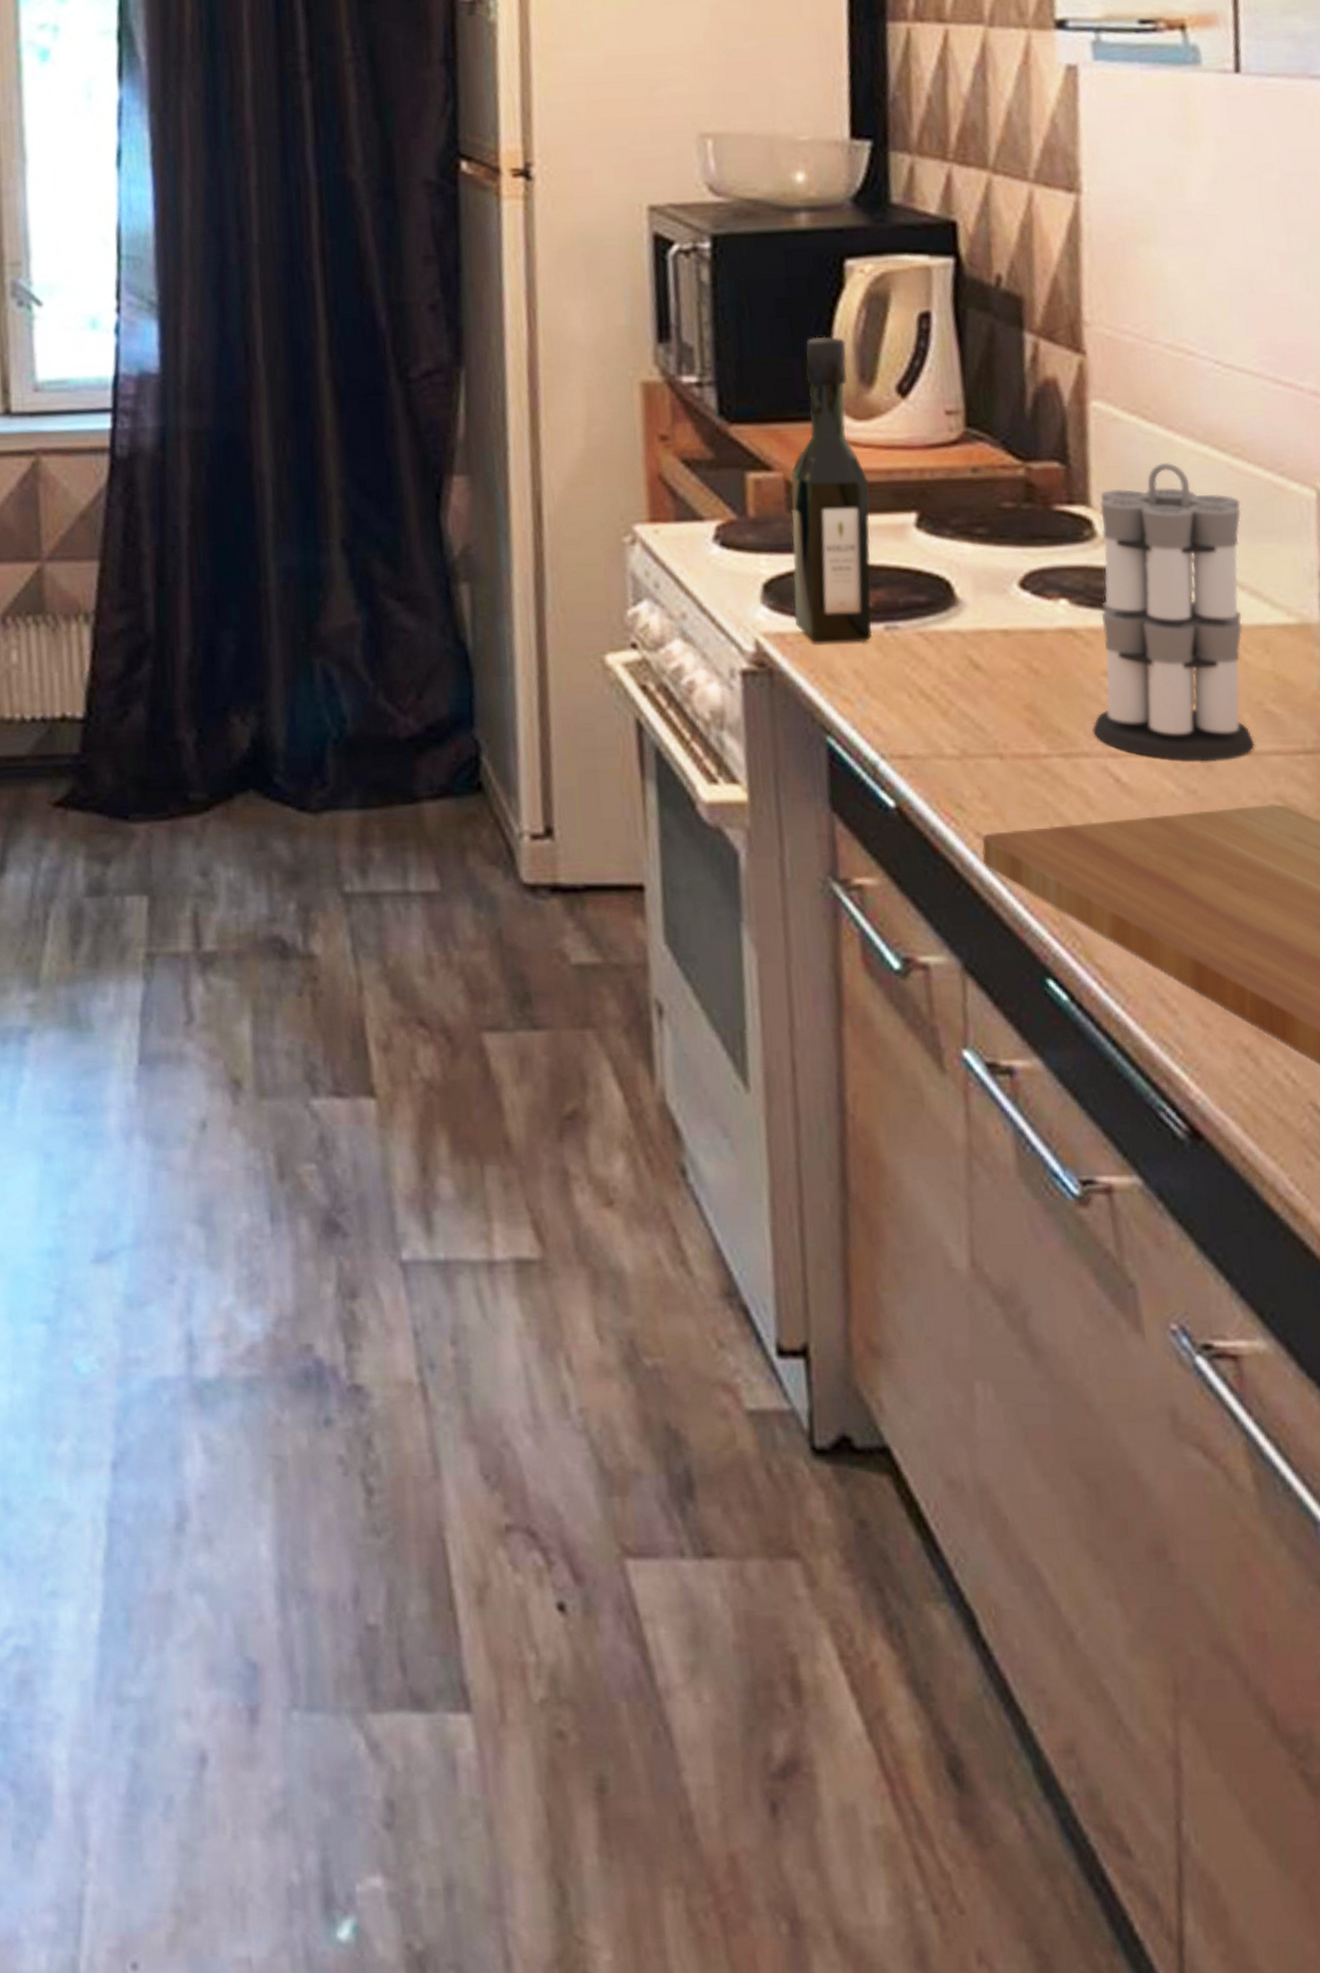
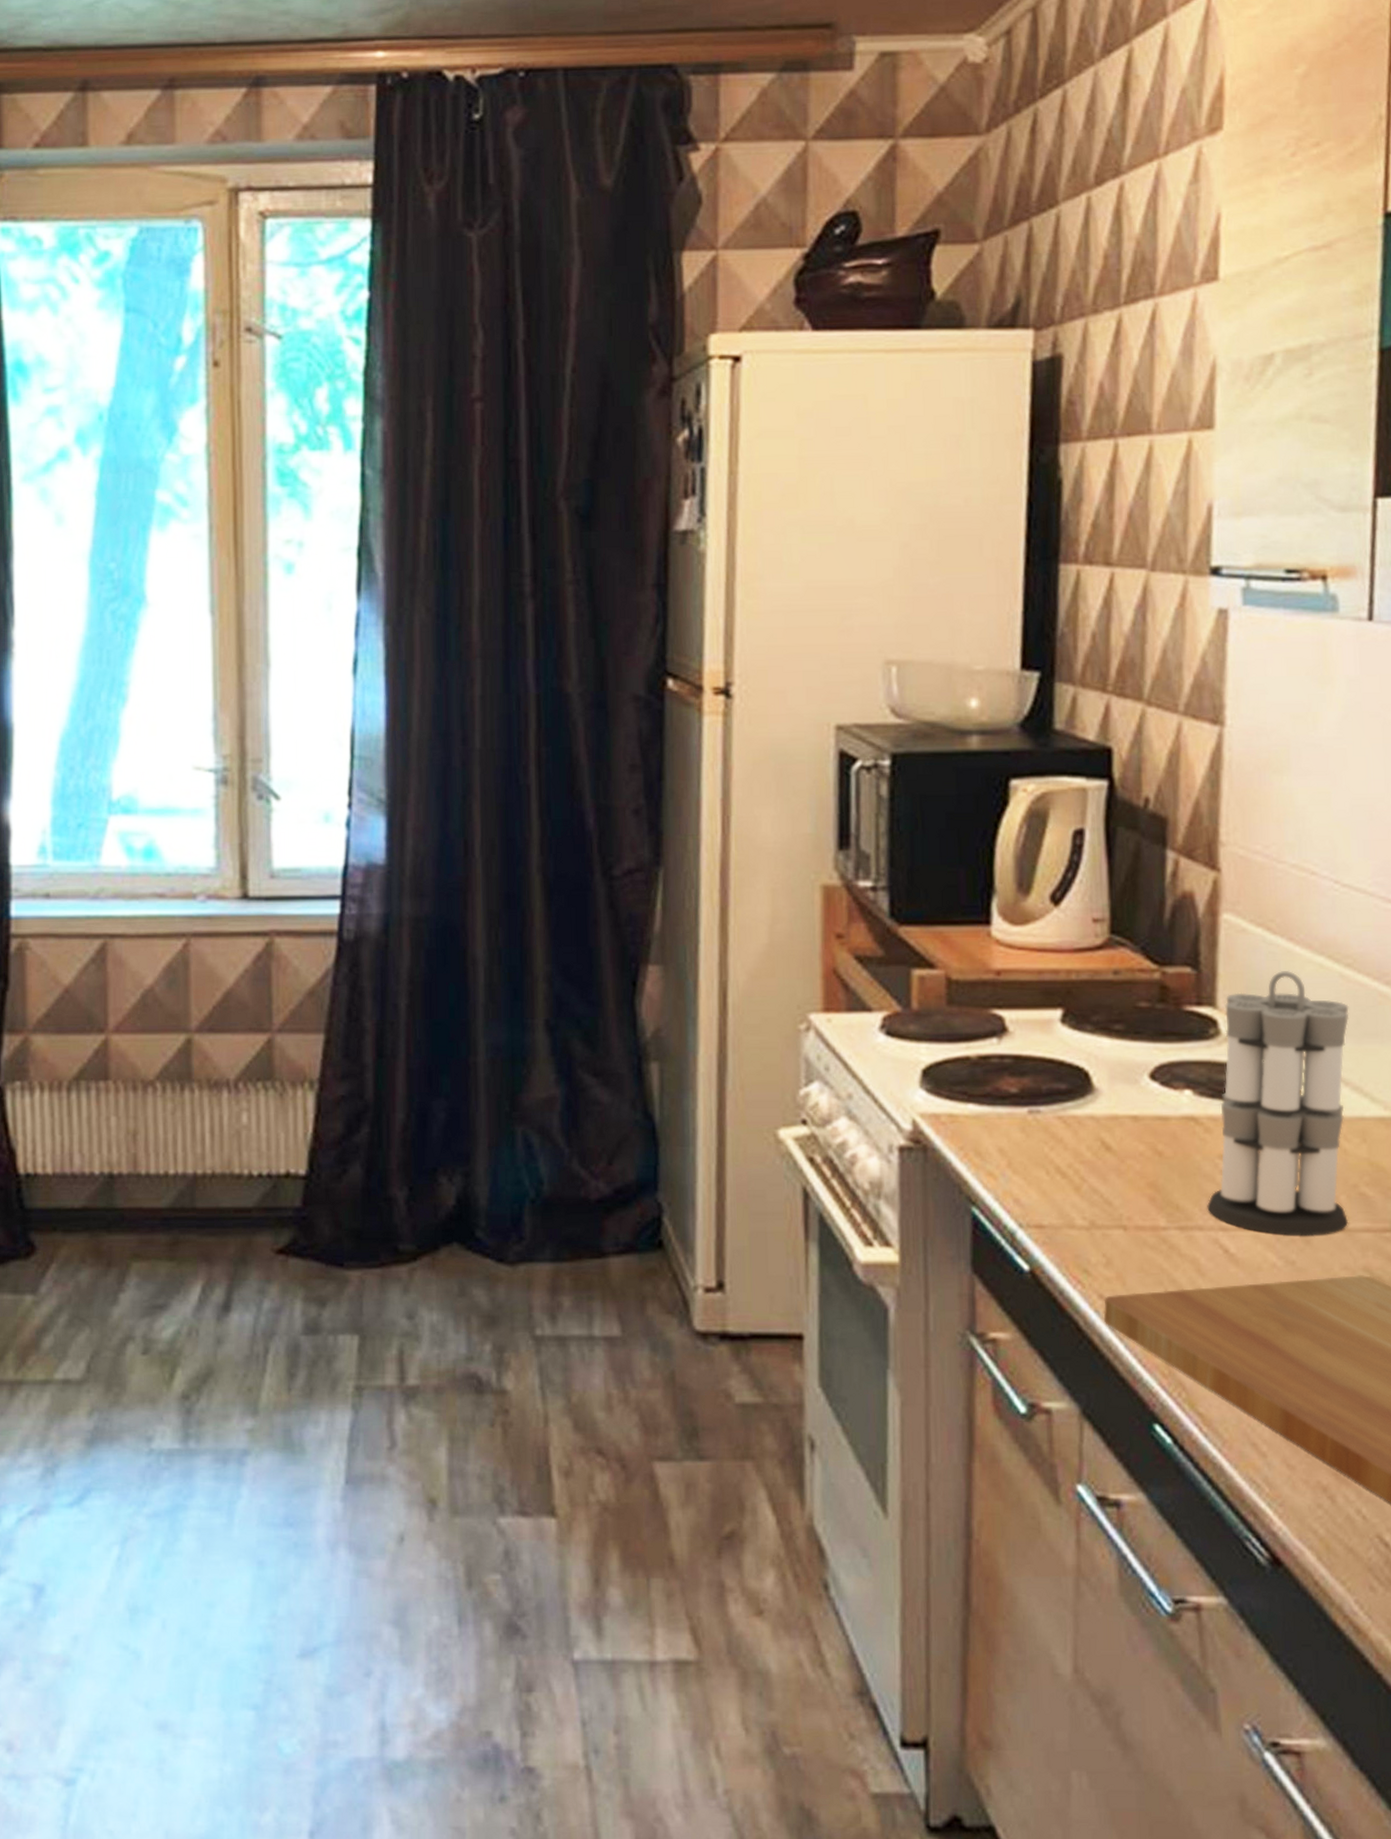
bottle: present [791,336,872,643] -> none [948,848,1021,1124]

